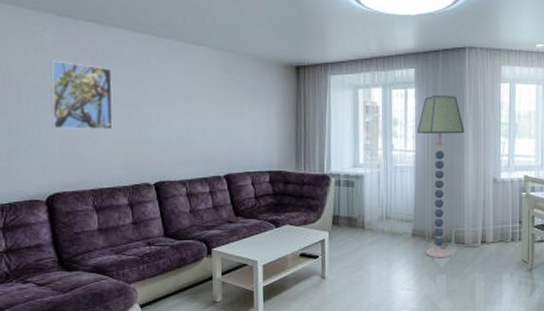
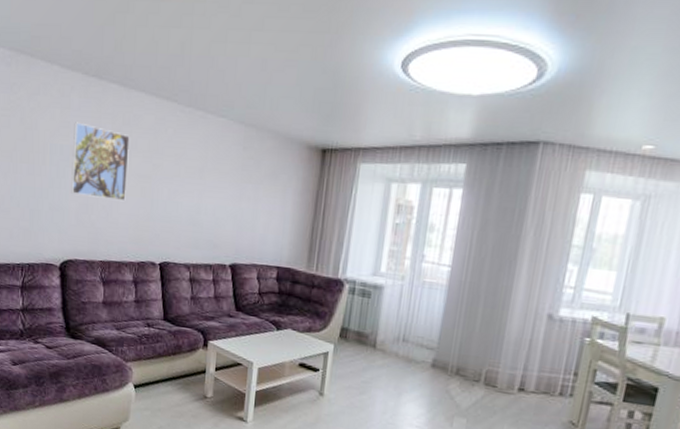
floor lamp: present [416,96,464,258] -> none [444,200,520,400]

